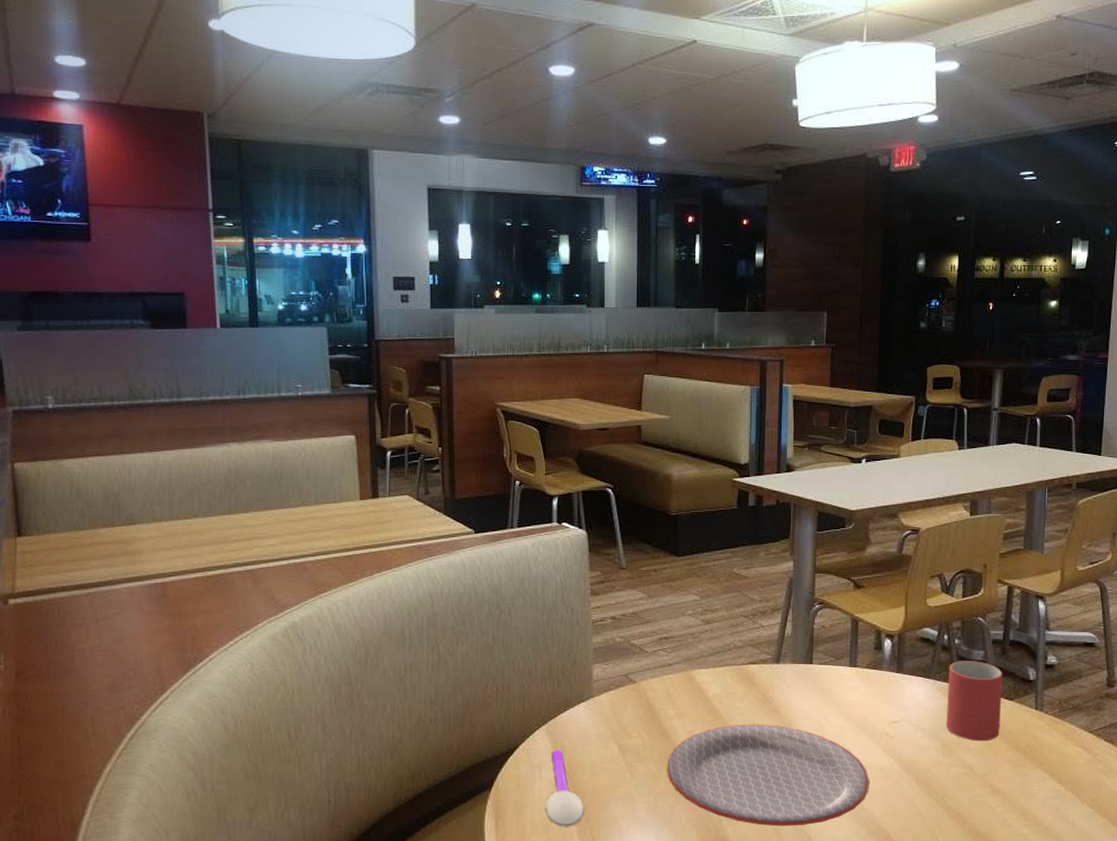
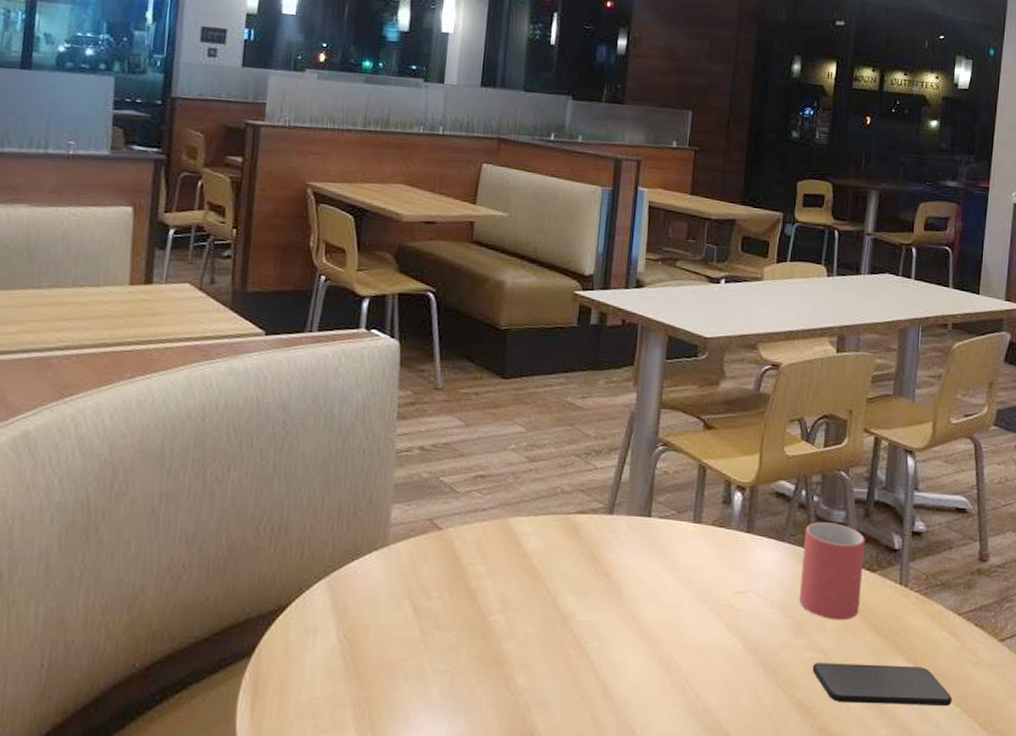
spoon: present [545,750,584,827] -> none [315,610,364,710]
plate: present [667,724,870,826] -> none [469,587,709,718]
smartphone: none [960,776,1086,808] -> present [812,663,953,706]

